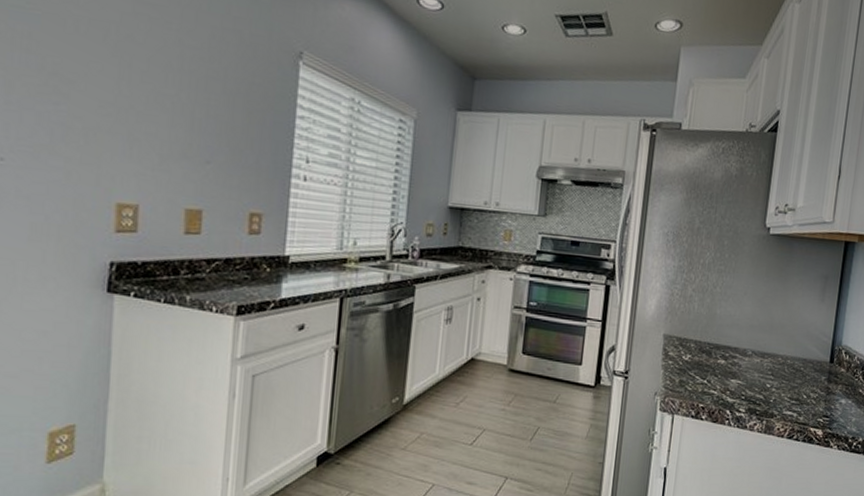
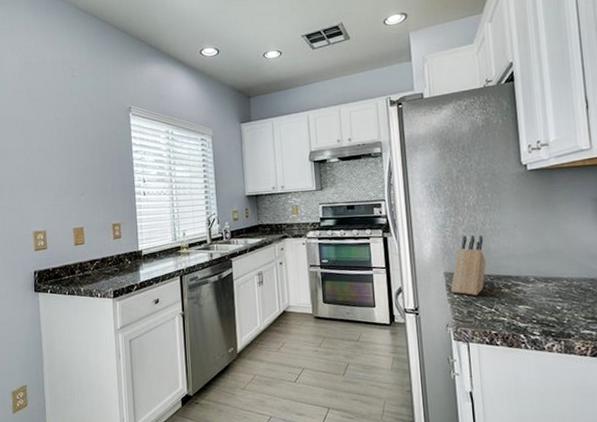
knife block: none [667,295,711,364] -> present [451,235,486,296]

